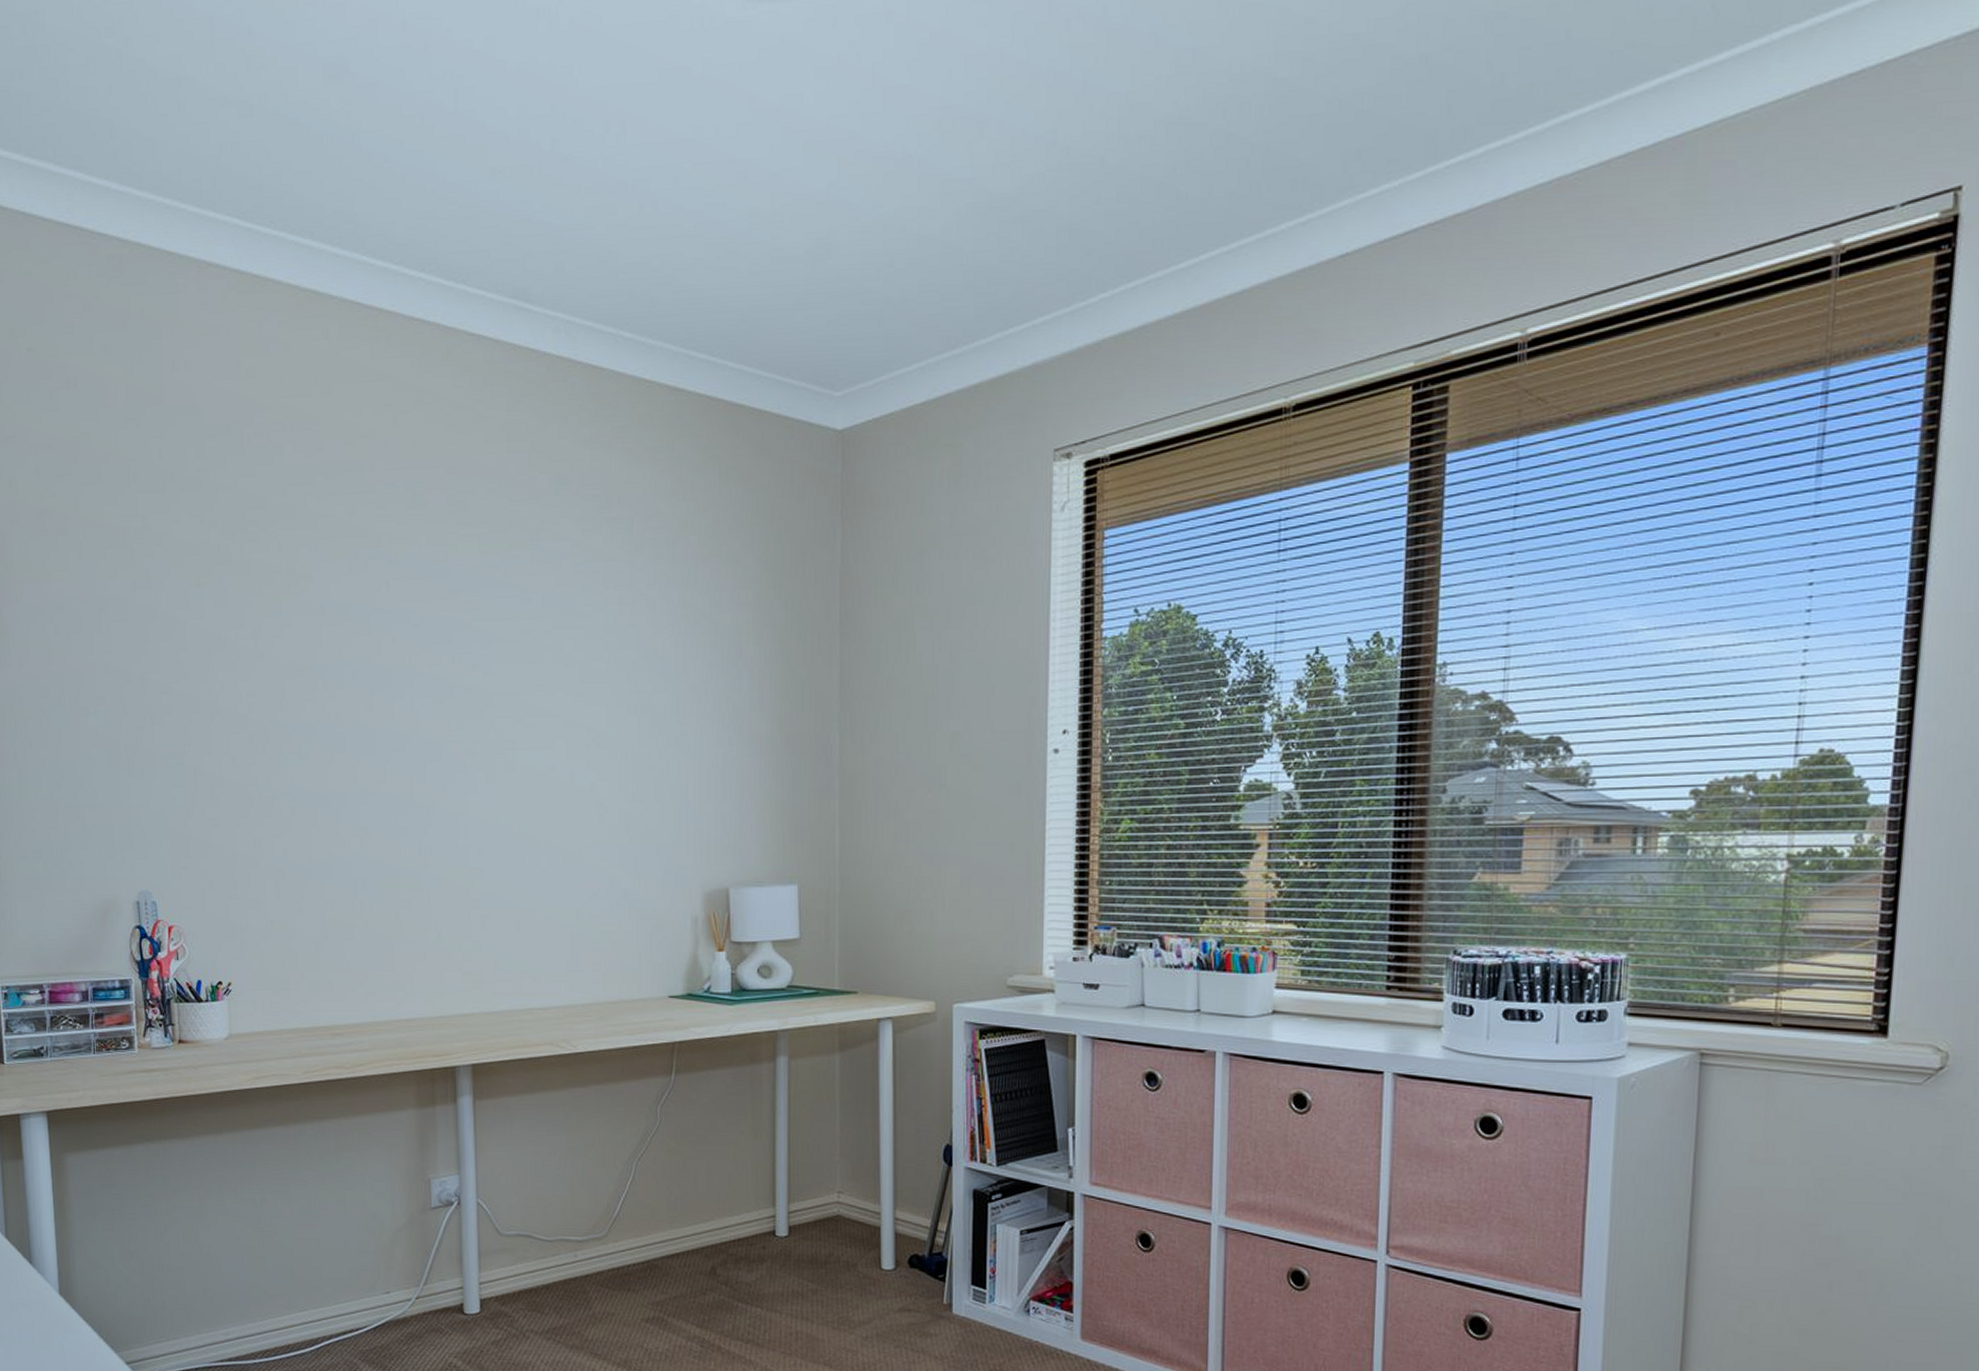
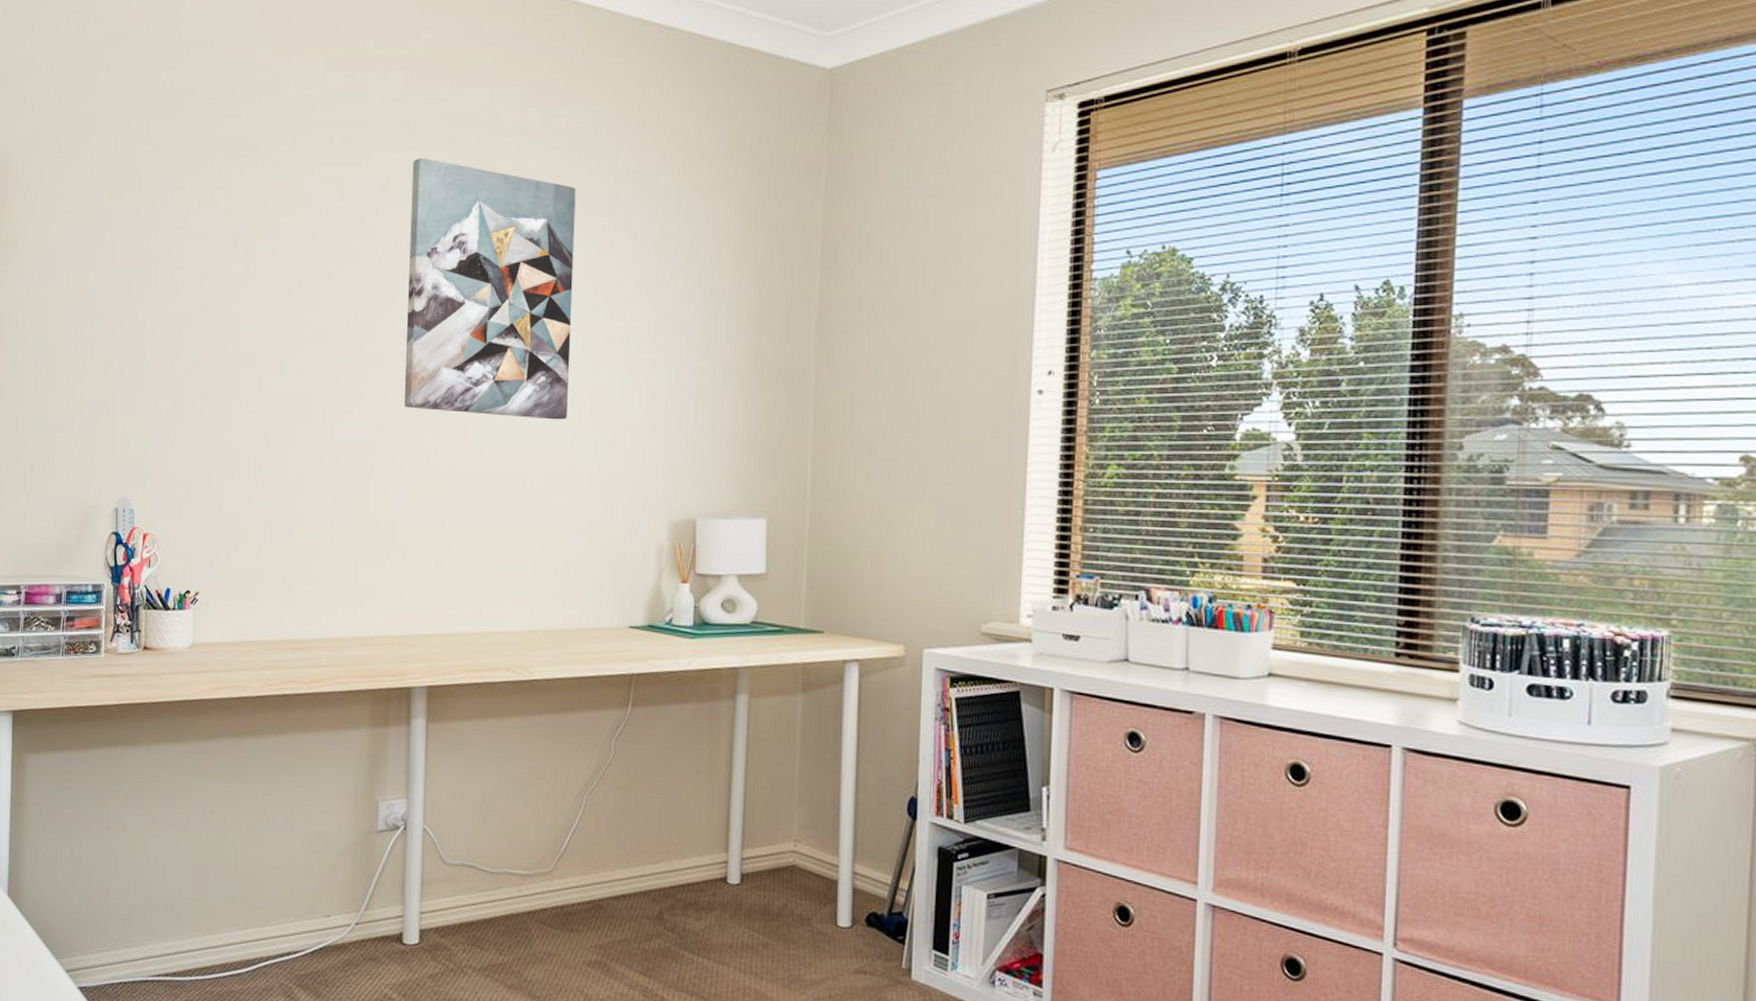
wall art: none [421,529,596,795] -> present [404,158,576,420]

